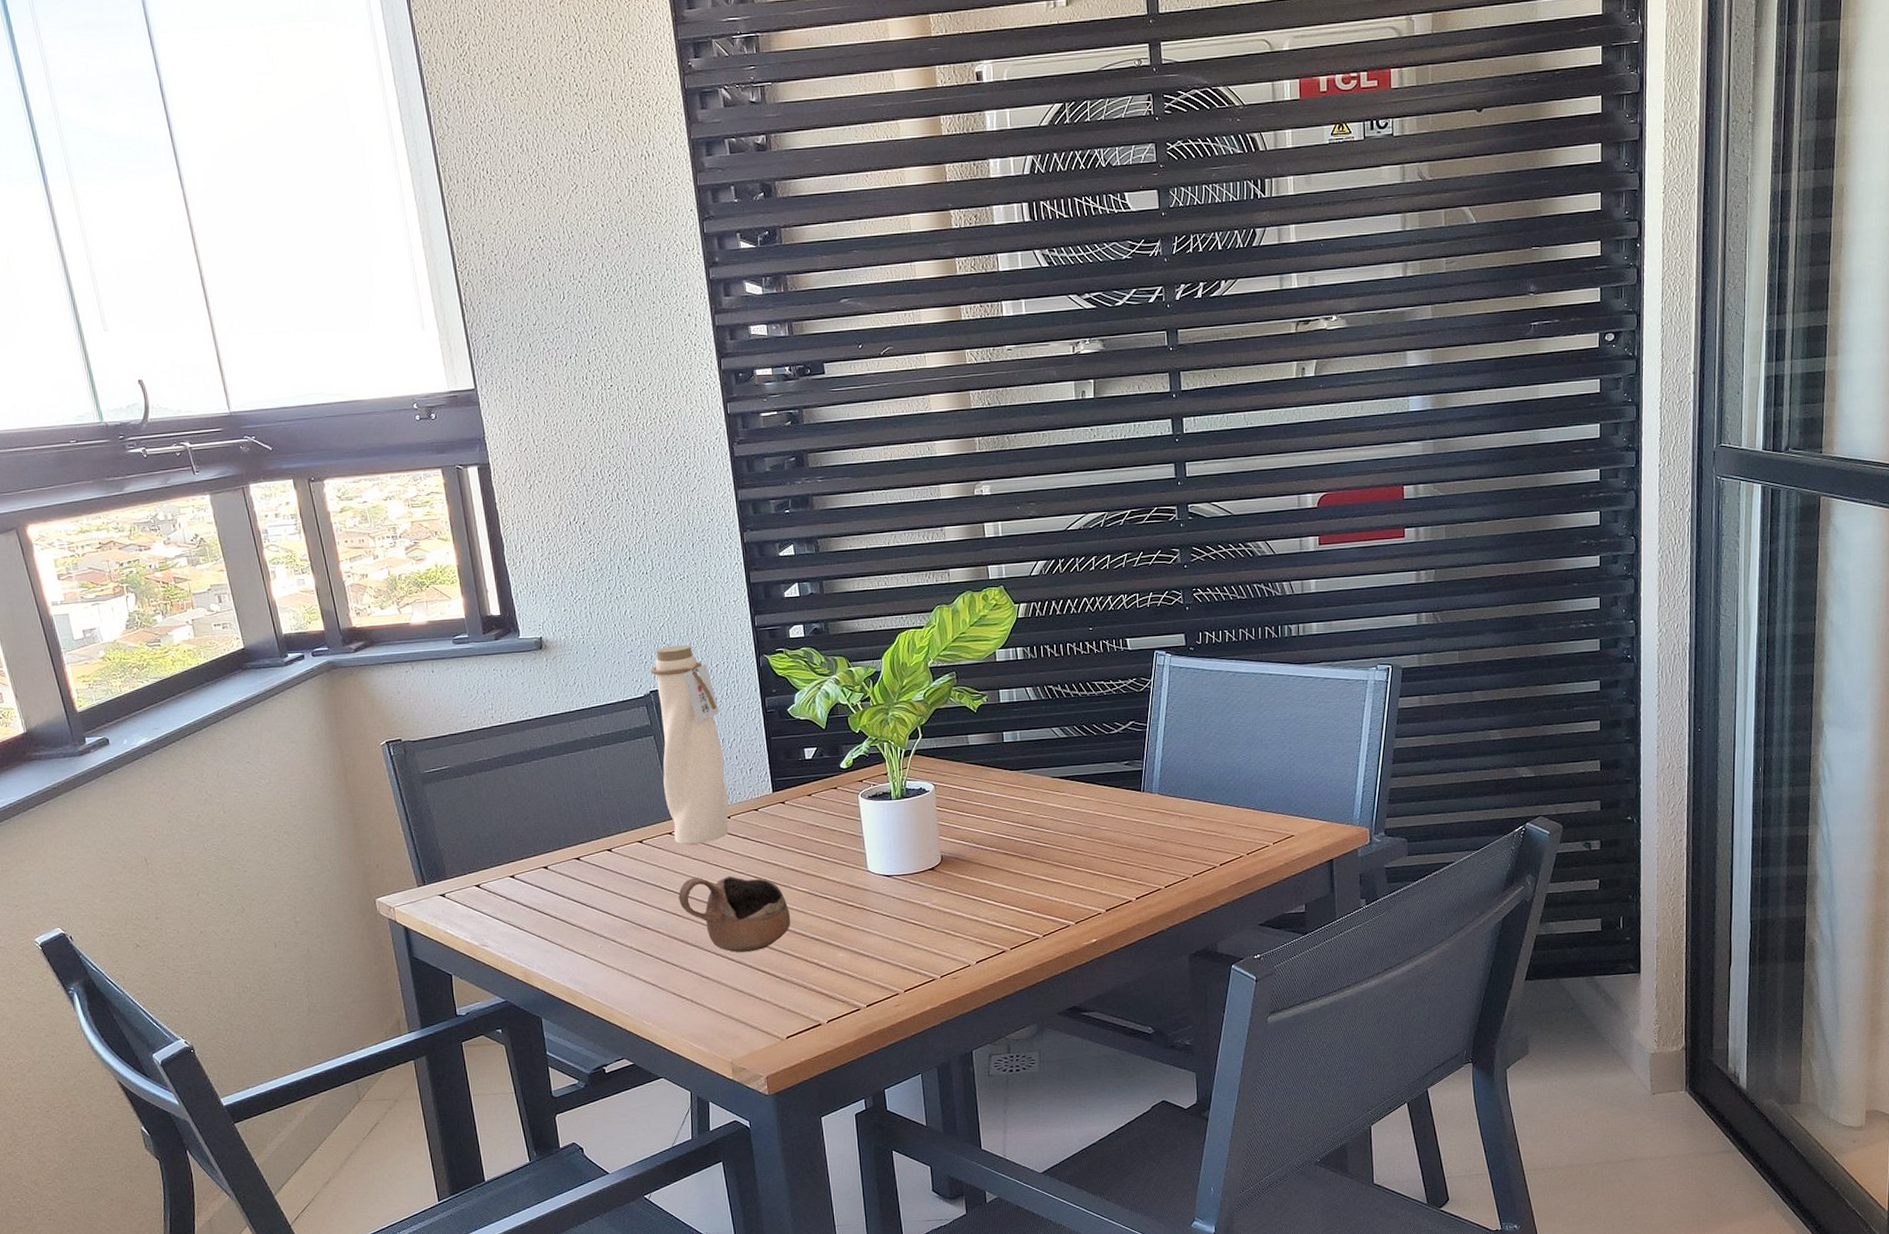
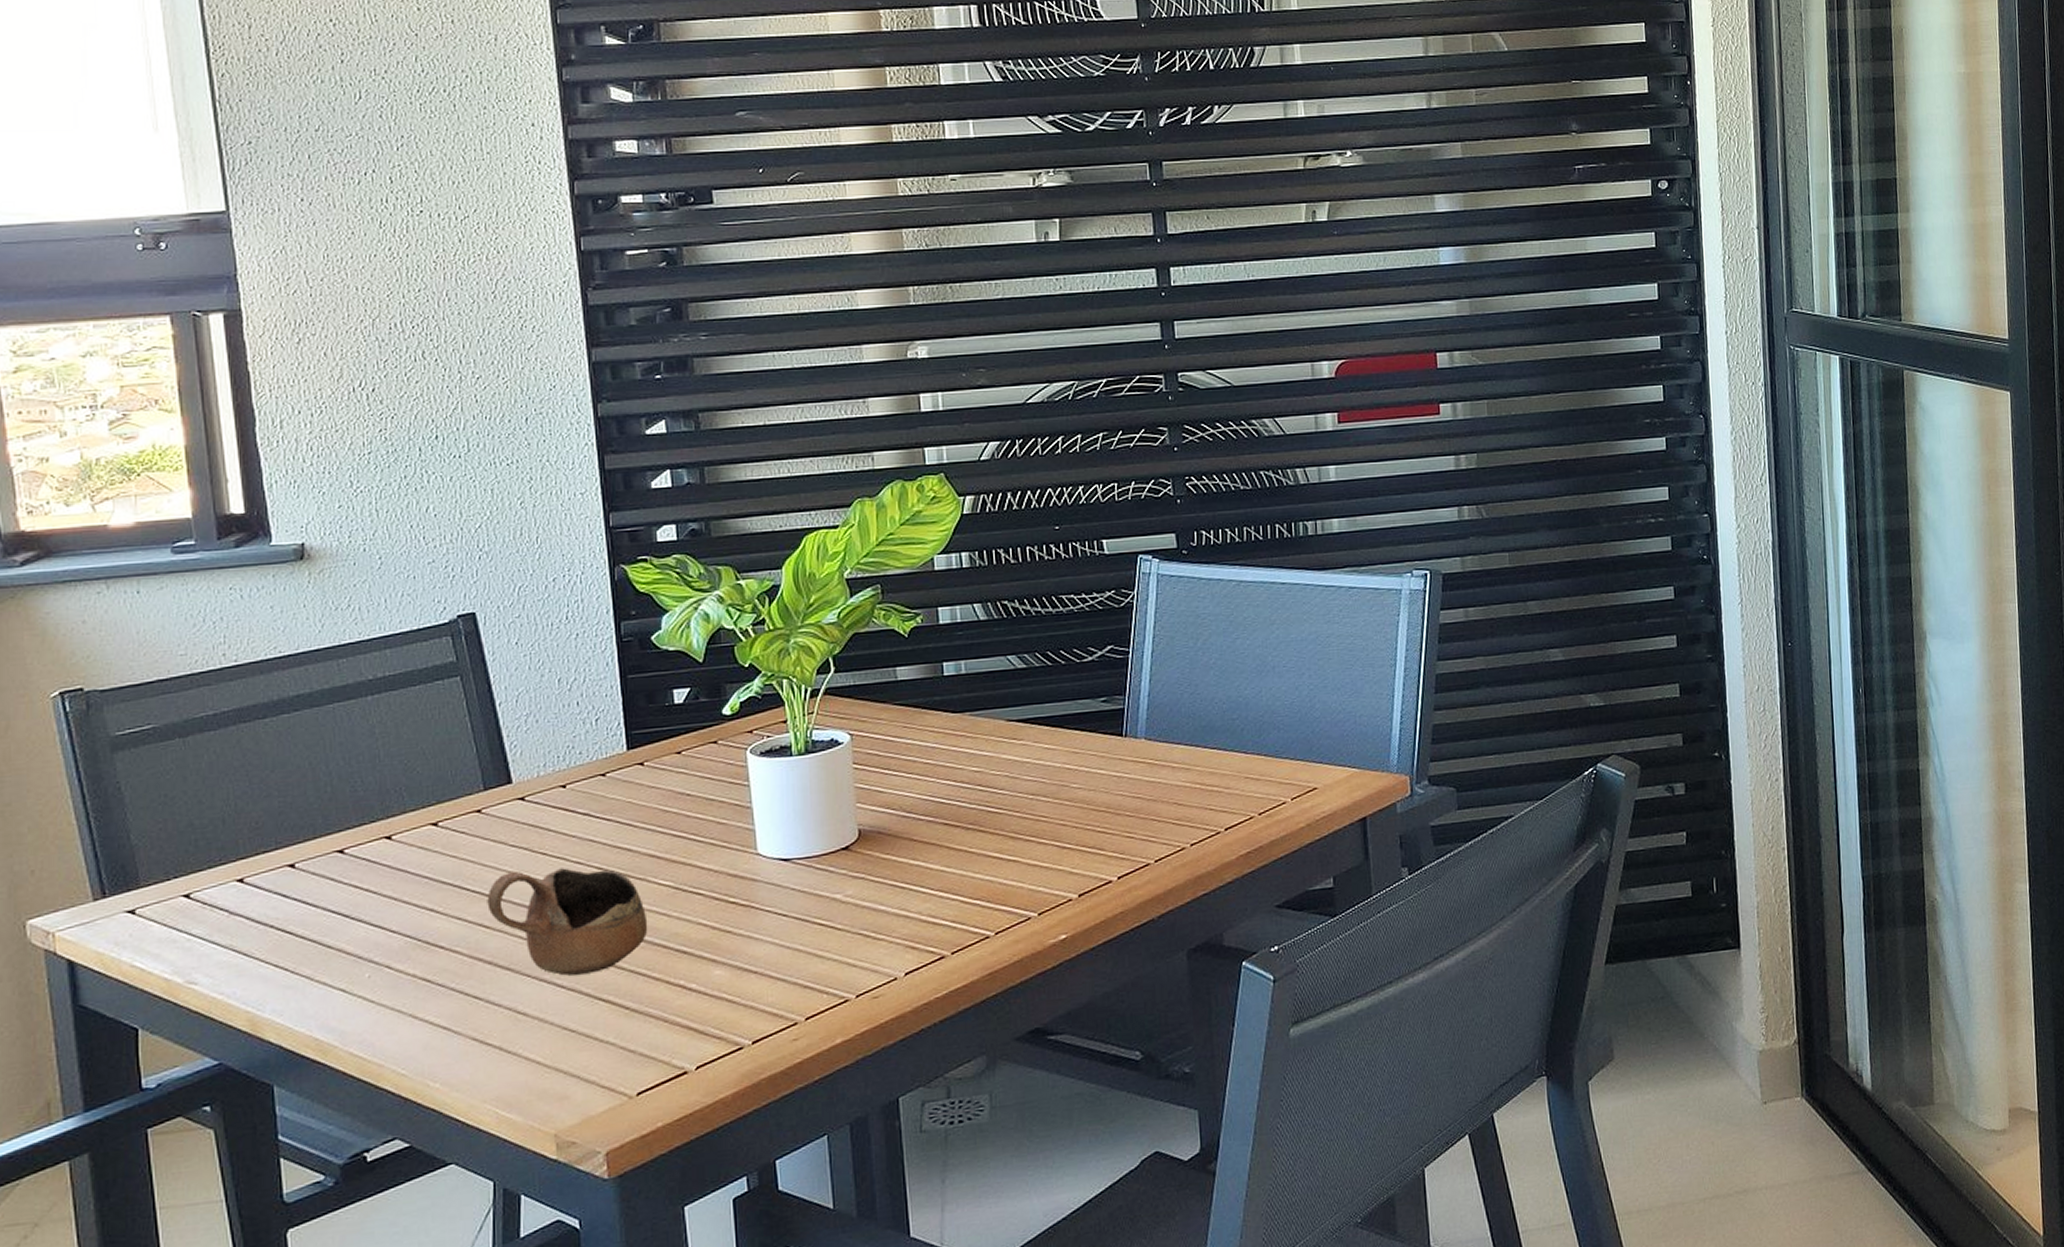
water bottle: present [650,645,729,844] -> none [459,552,564,826]

